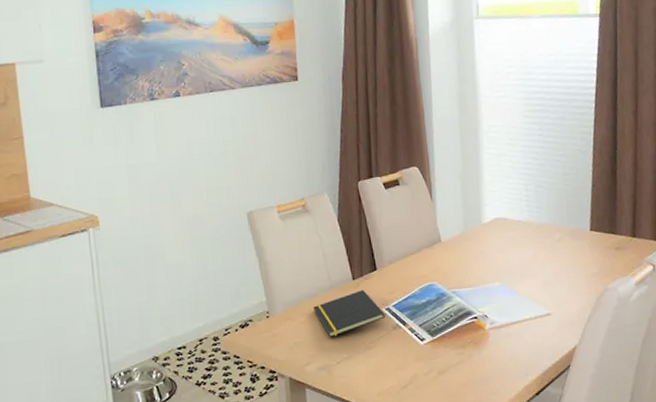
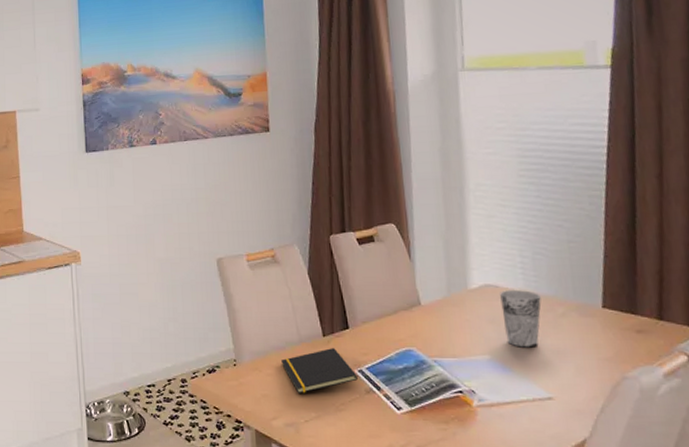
cup: none [508,220,542,272] -> present [500,290,541,348]

